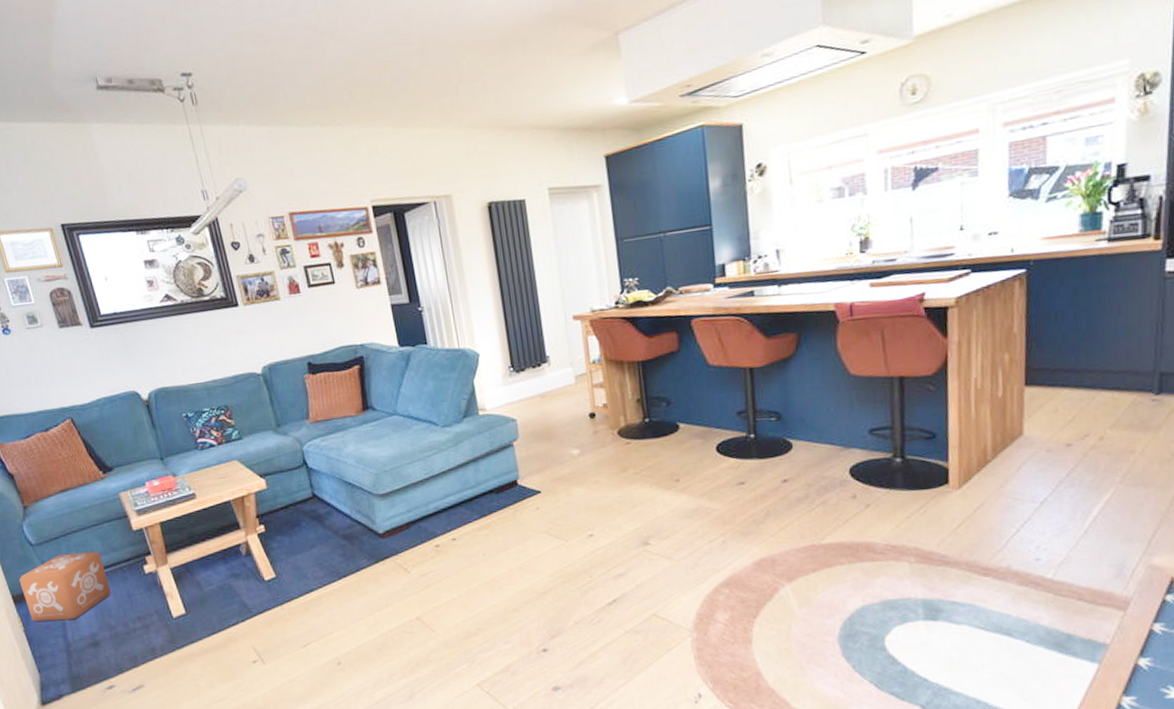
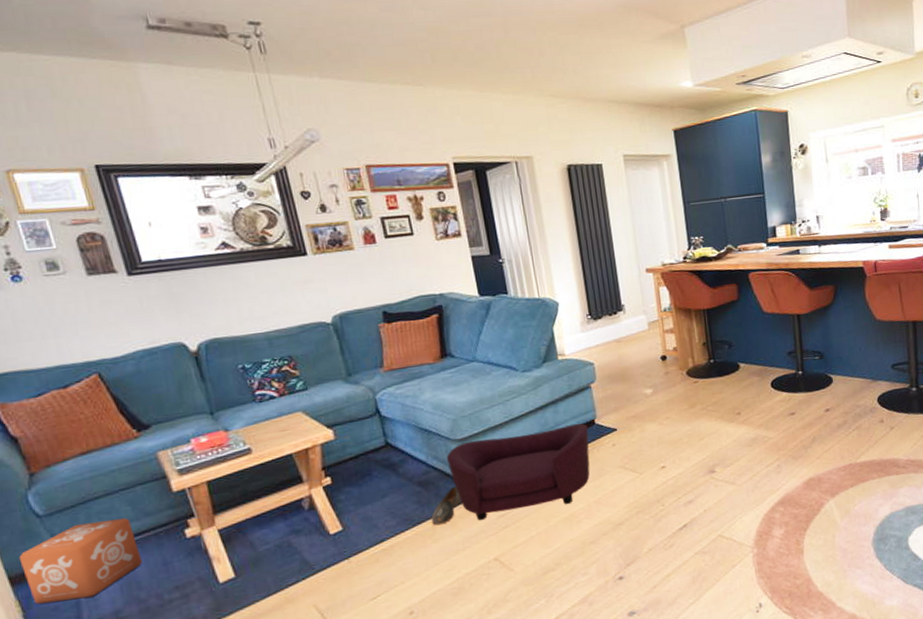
shoe: none [356,542,384,580] -> present [431,486,461,526]
dog bed: none [369,483,513,578] -> present [446,423,590,520]

